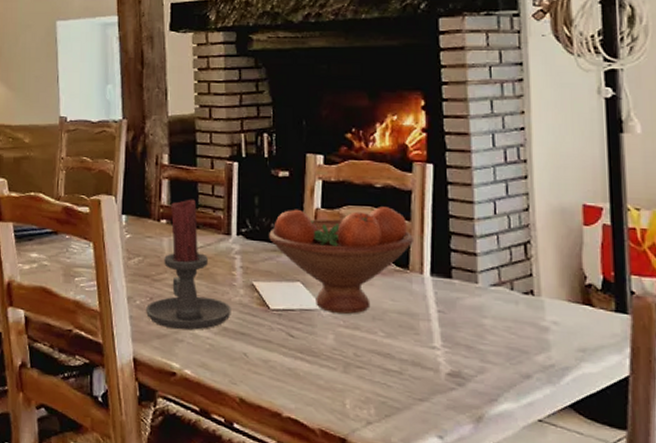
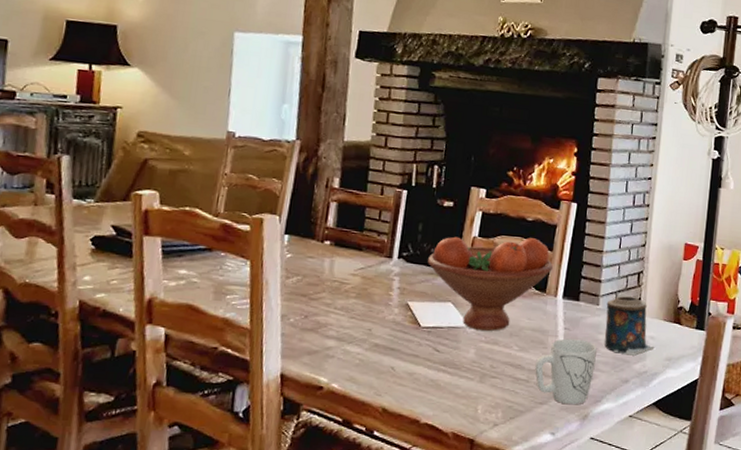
candle holder: present [146,199,231,330] -> none [299,222,385,347]
mug: none [408,323,484,404] -> present [535,338,597,405]
candle: none [487,272,561,345] -> present [604,296,655,356]

